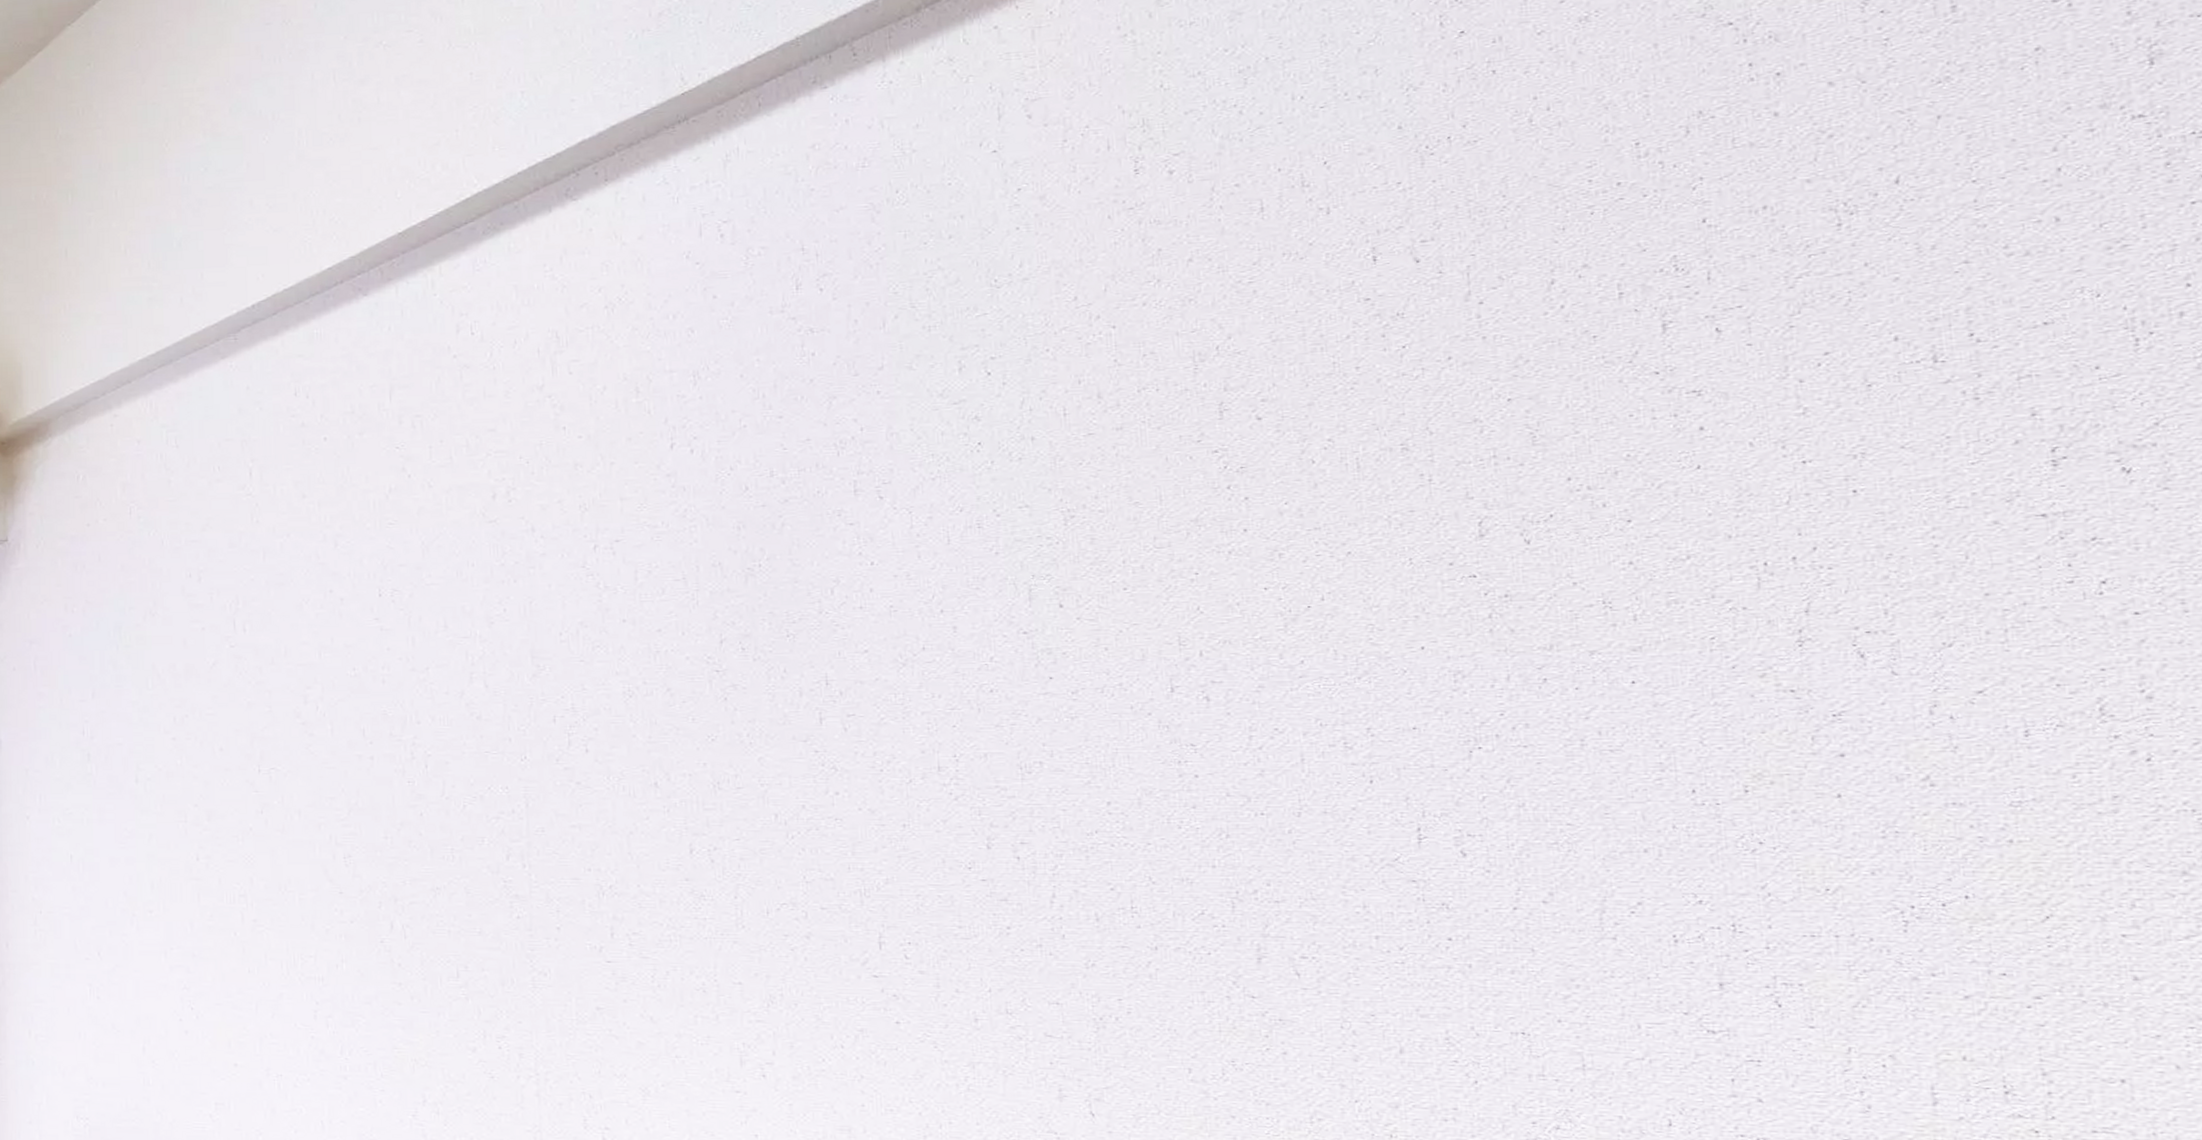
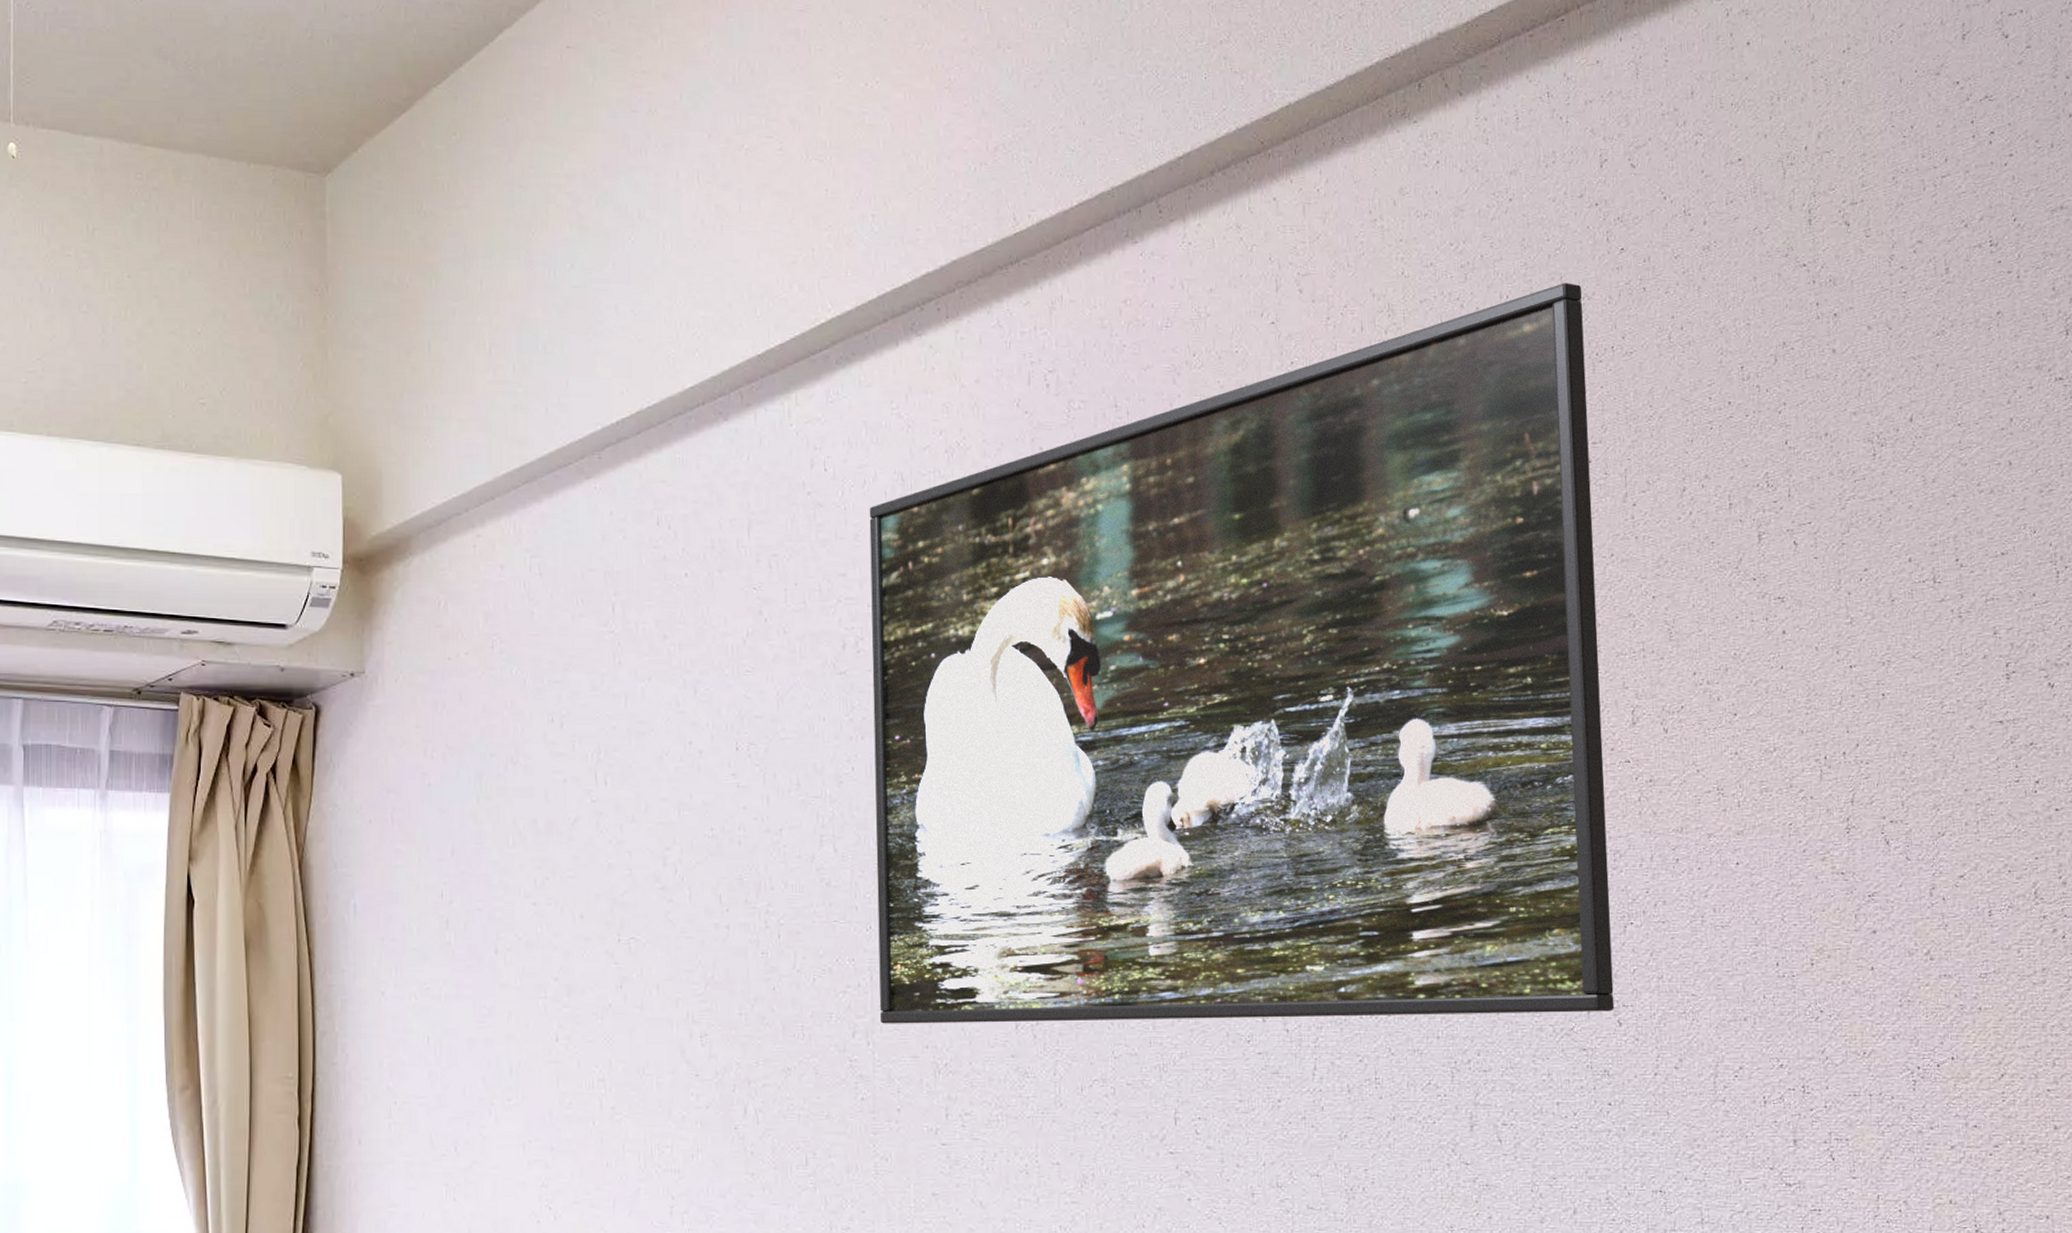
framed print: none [520,75,1456,848] -> present [869,283,1615,1024]

